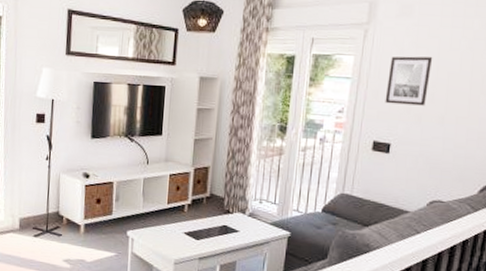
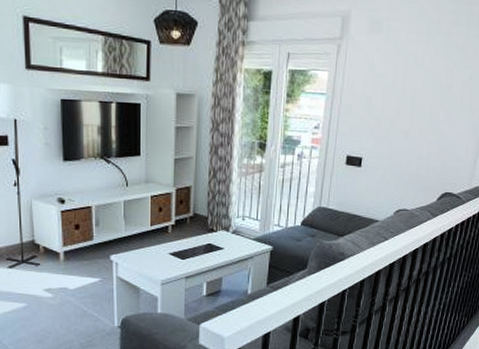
wall art: present [385,56,433,106] -> none [357,72,400,121]

